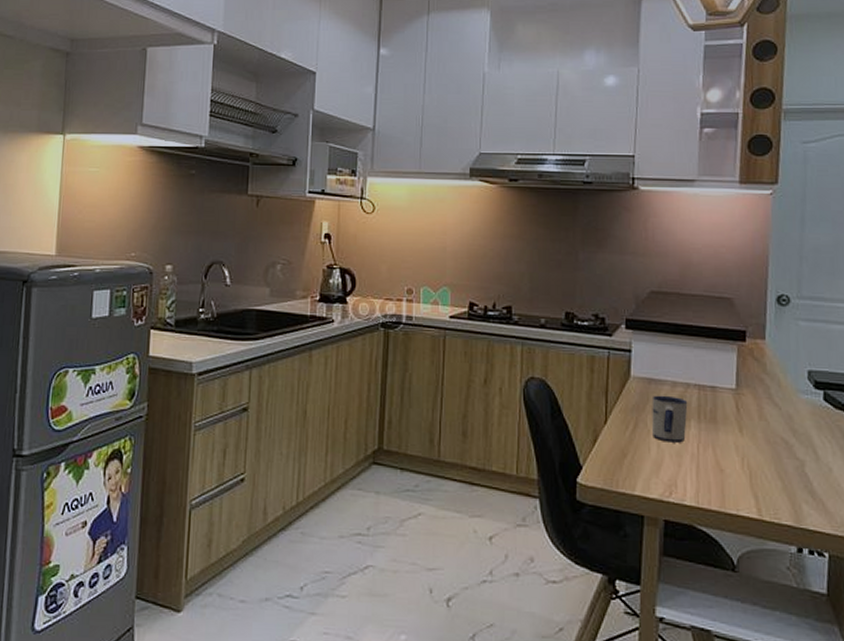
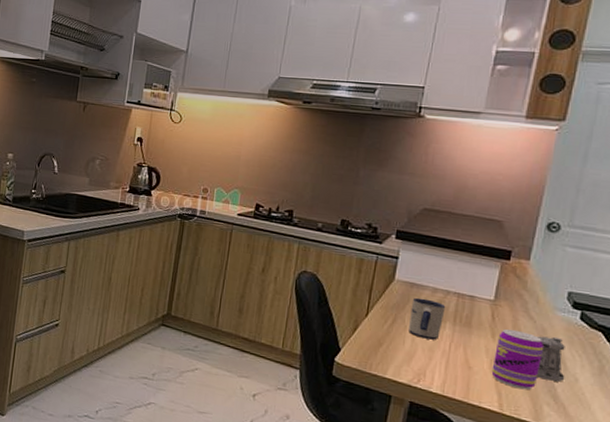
beverage can: none [744,420,793,489] -> present [491,328,543,390]
pepper shaker: none [785,423,819,475] -> present [537,336,565,382]

